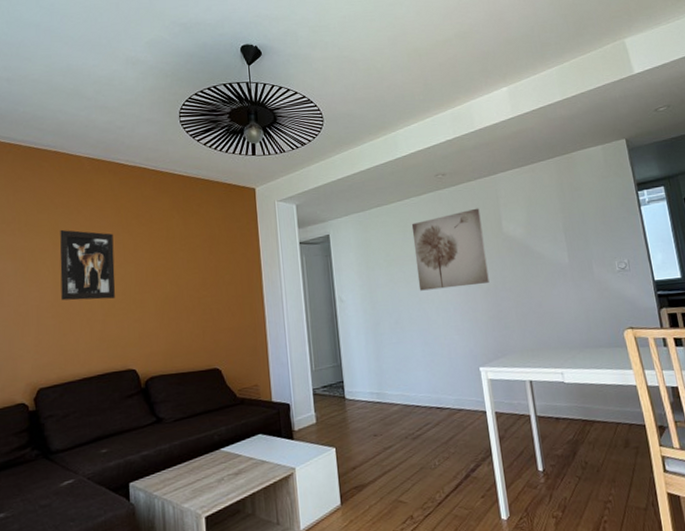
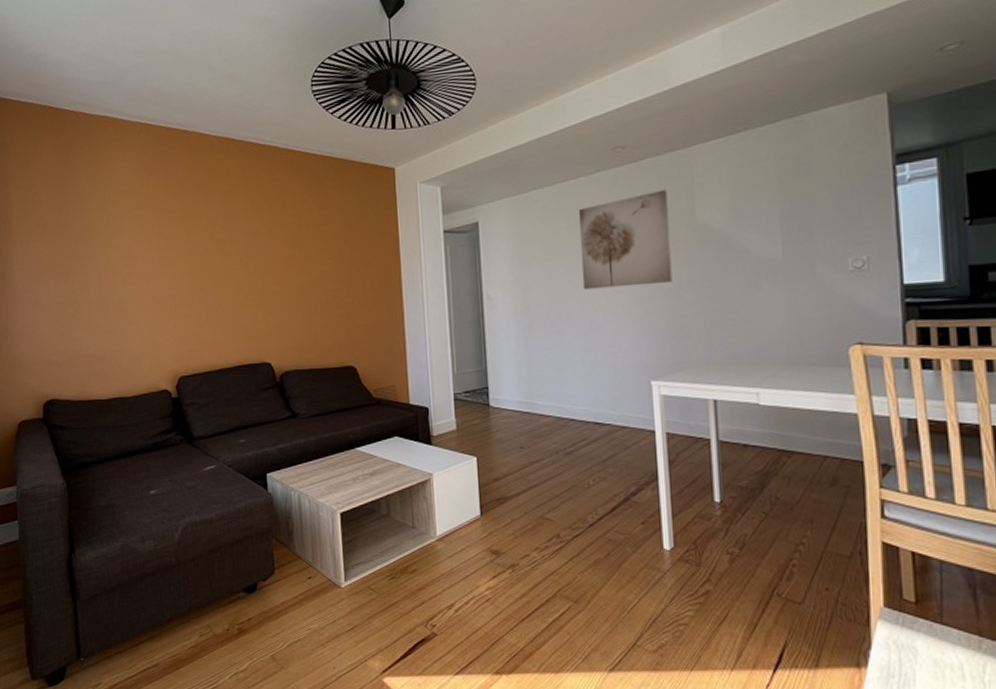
wall art: present [60,229,116,301] -> none [193,215,249,290]

